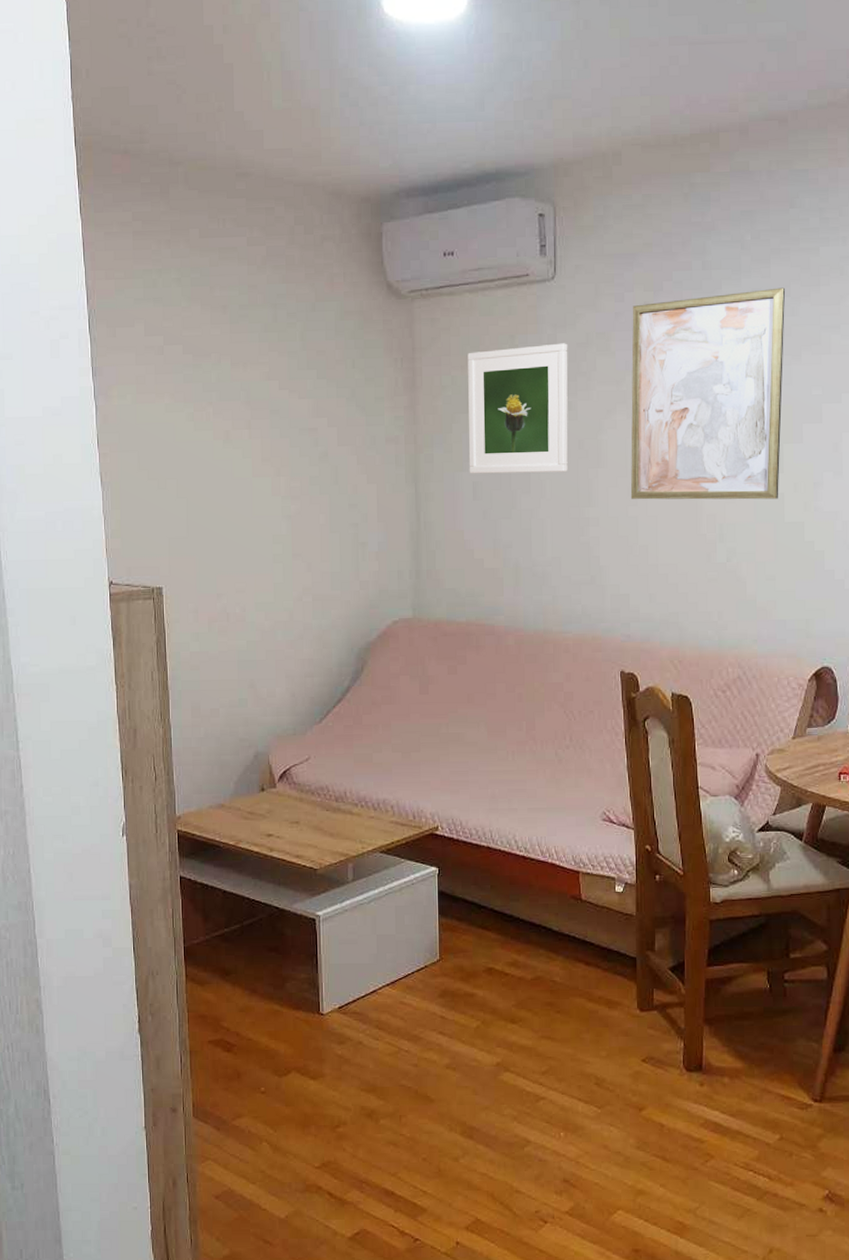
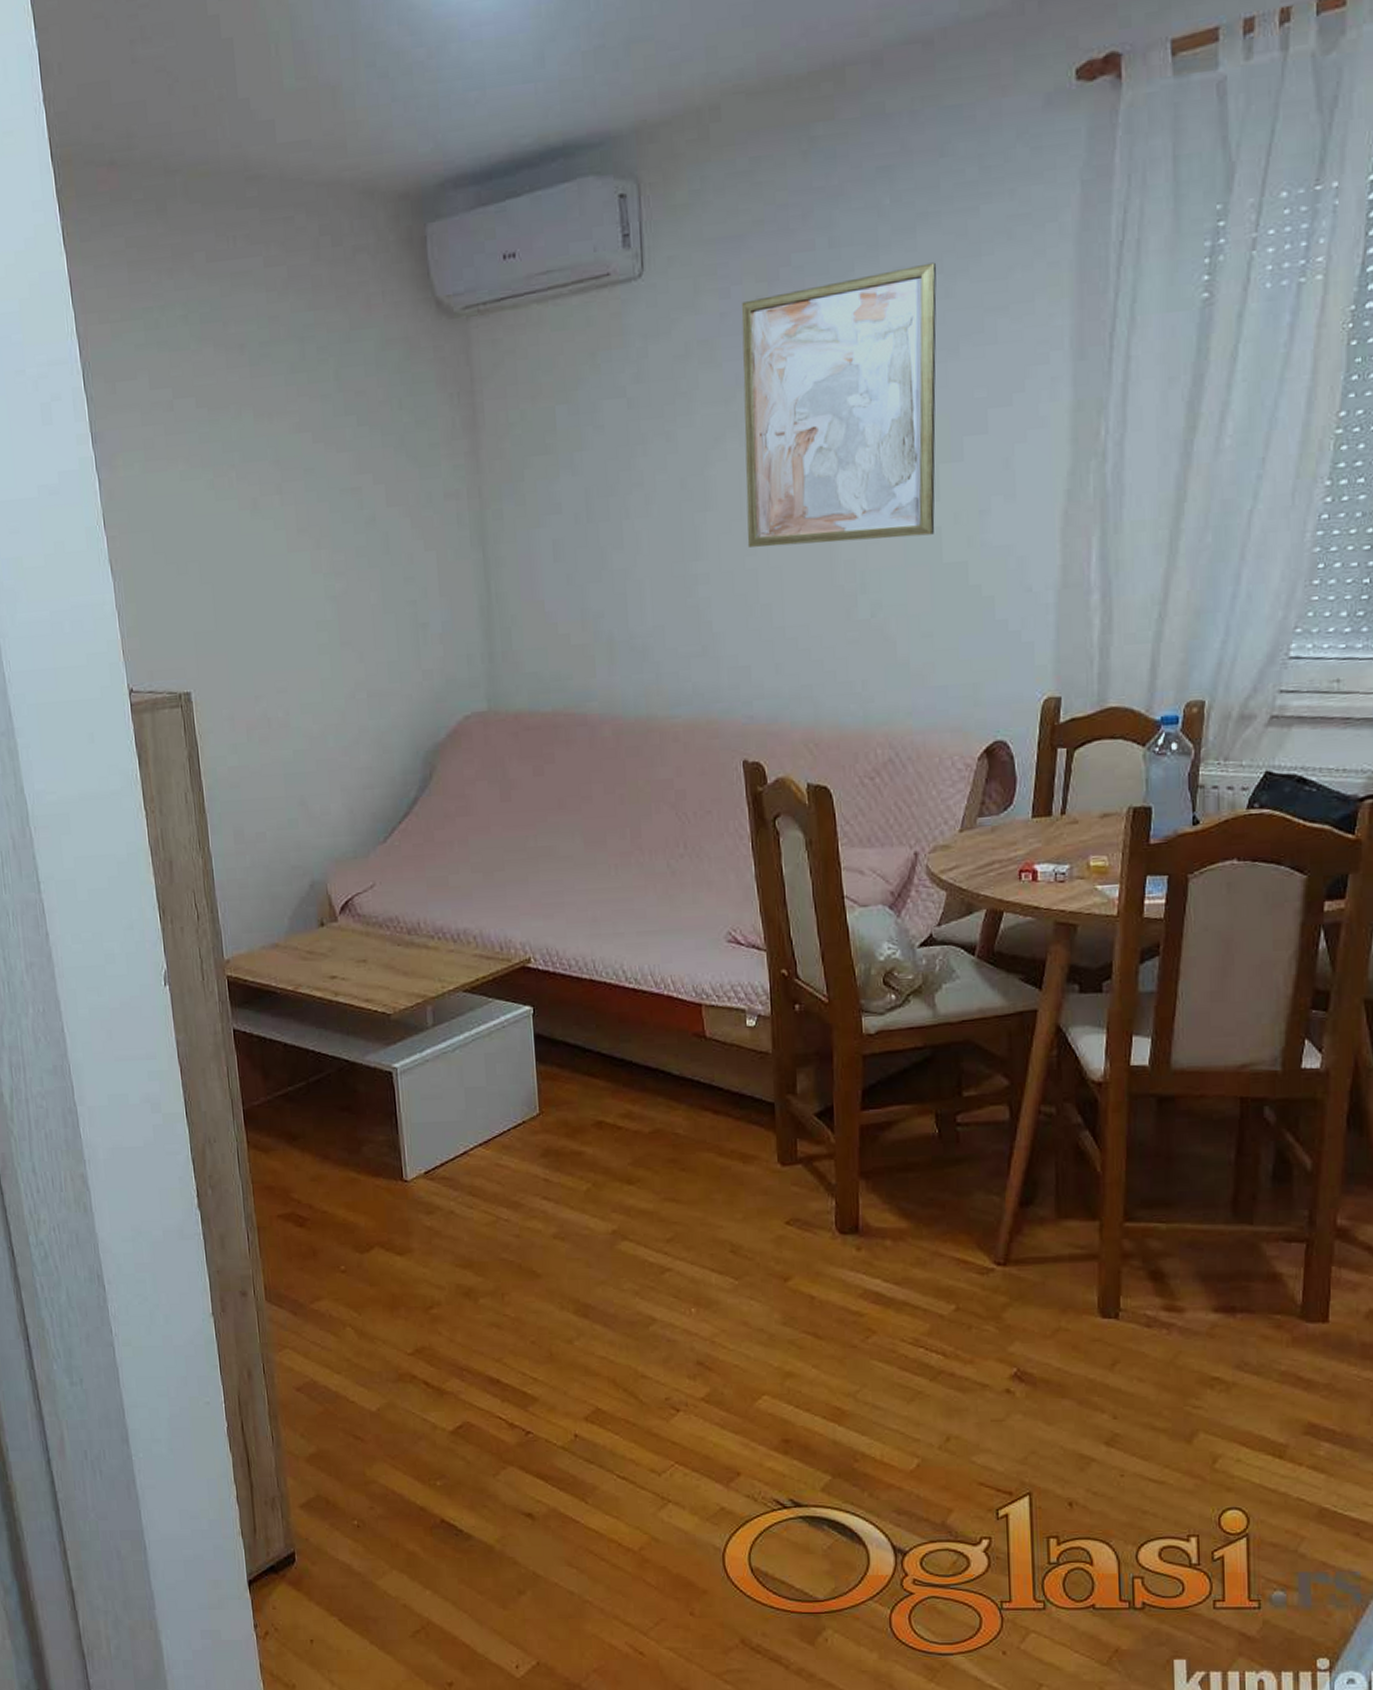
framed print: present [468,343,568,474] -> none [539,357,669,530]

